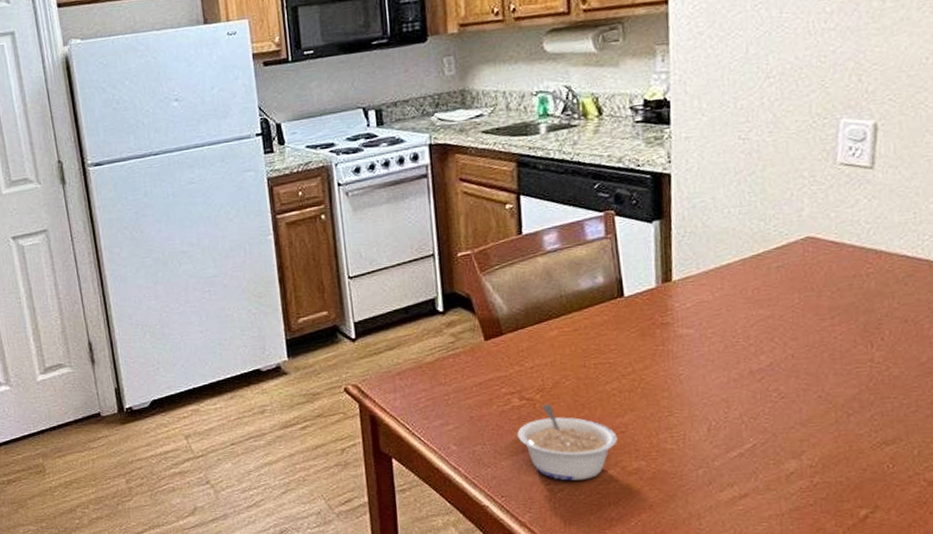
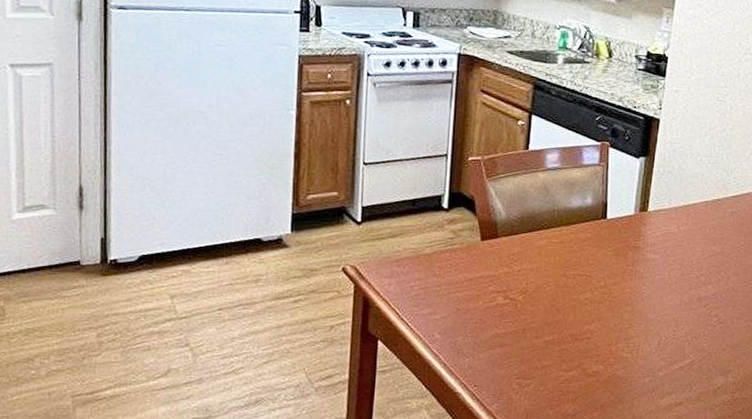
legume: present [517,403,618,481] -> none [497,305,583,377]

